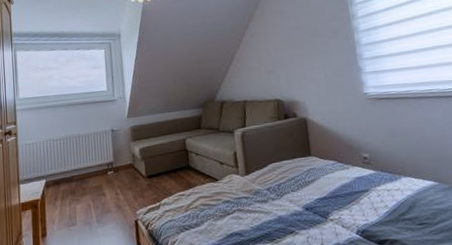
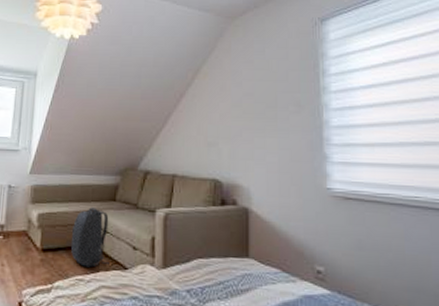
backpack: none [169,136,204,185] -> present [71,207,110,268]

